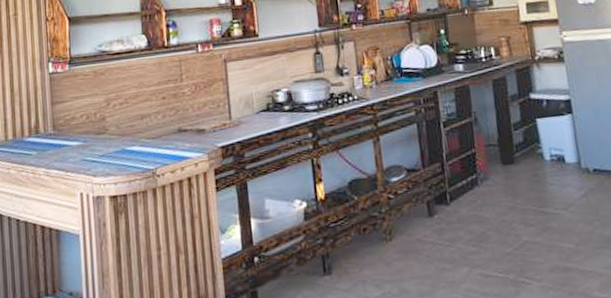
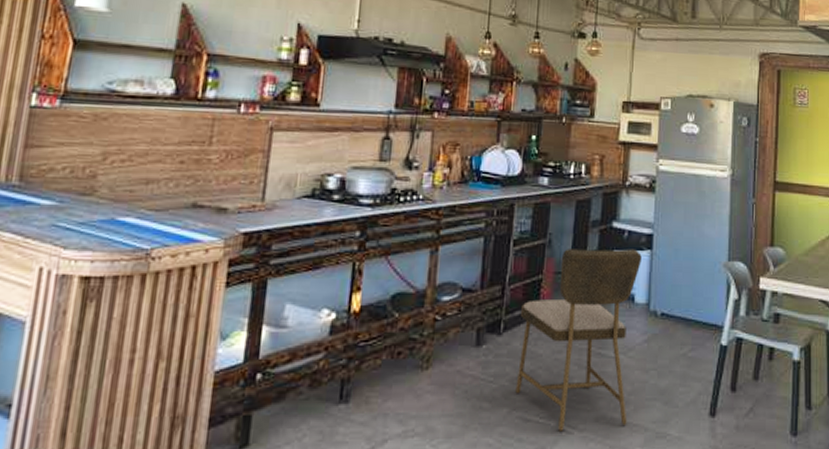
dining chair: none [461,115,581,283] -> present [515,249,642,431]

